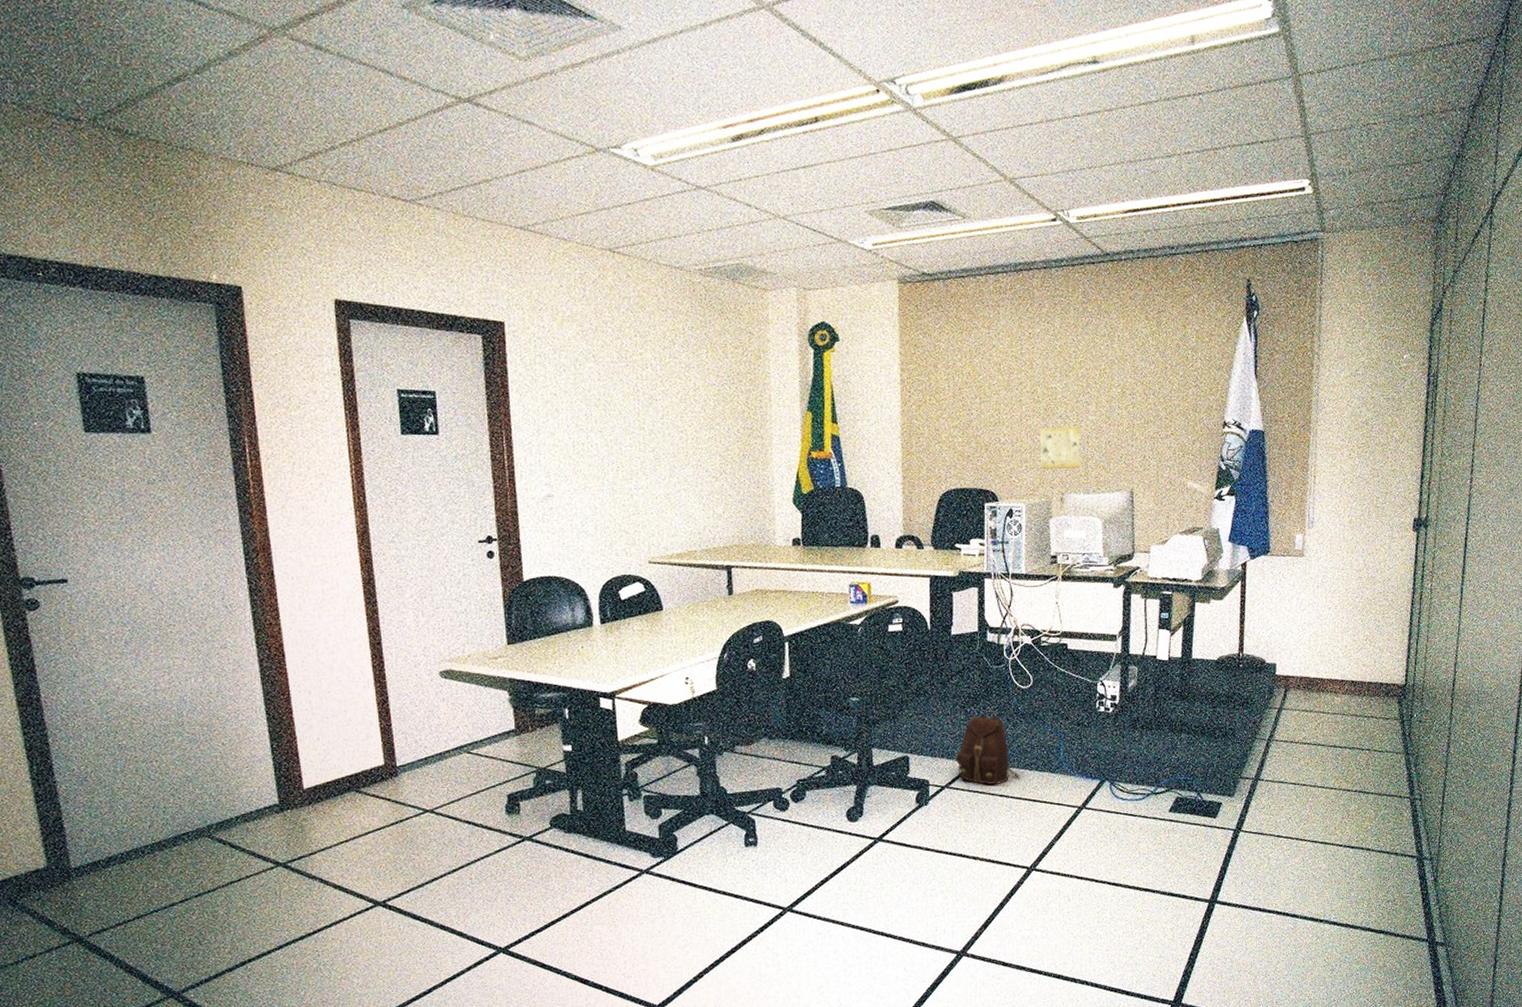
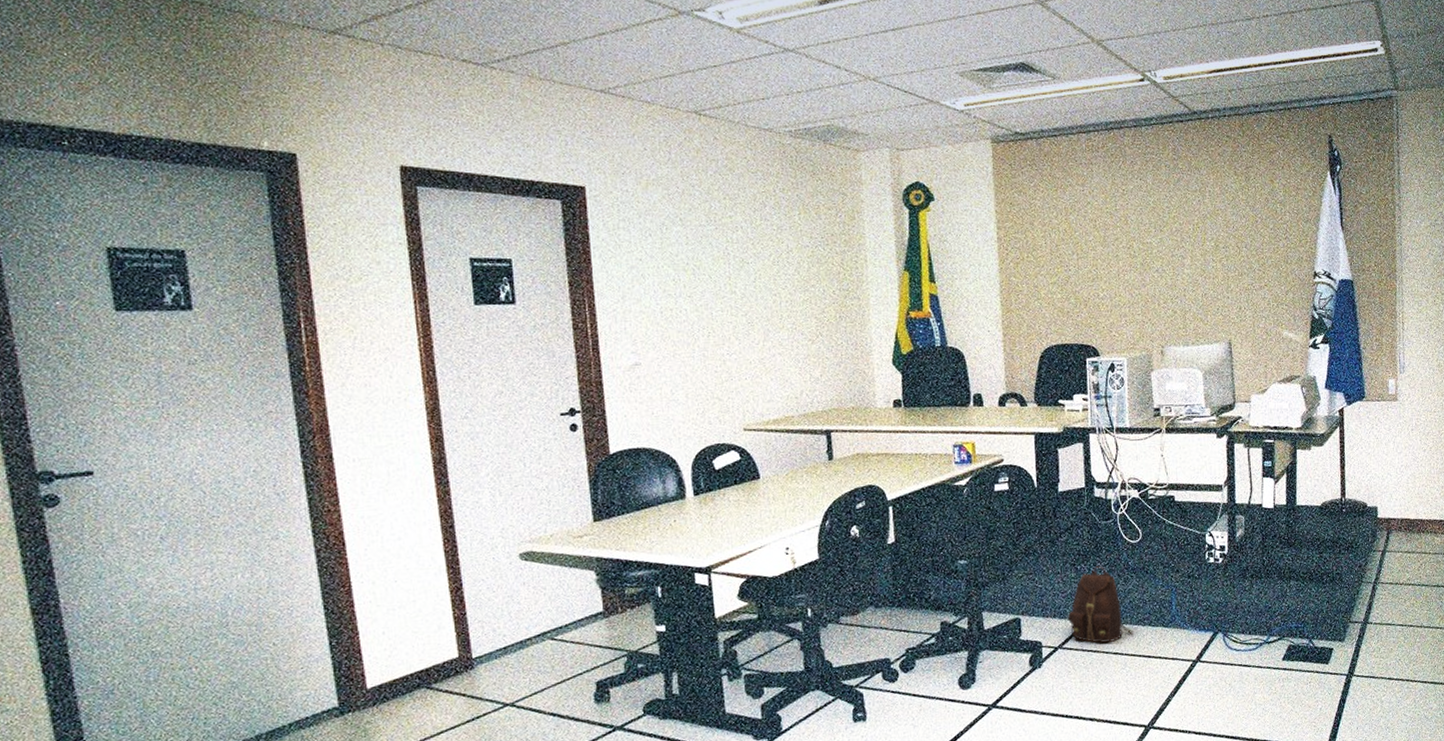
map: present [1039,427,1081,469] -> none [1137,281,1179,323]

